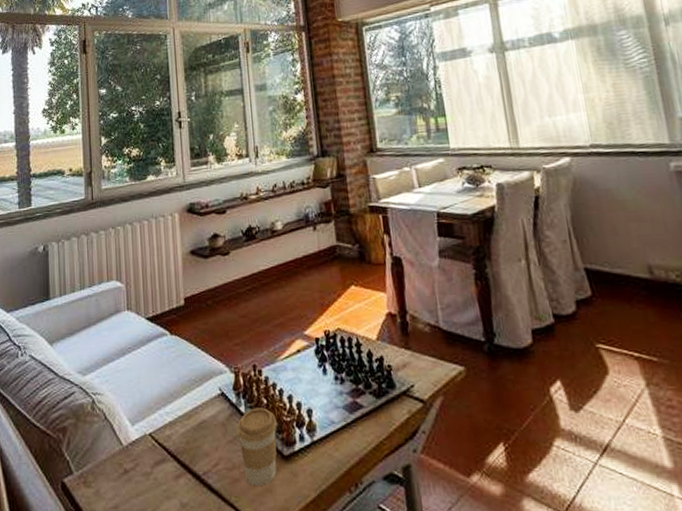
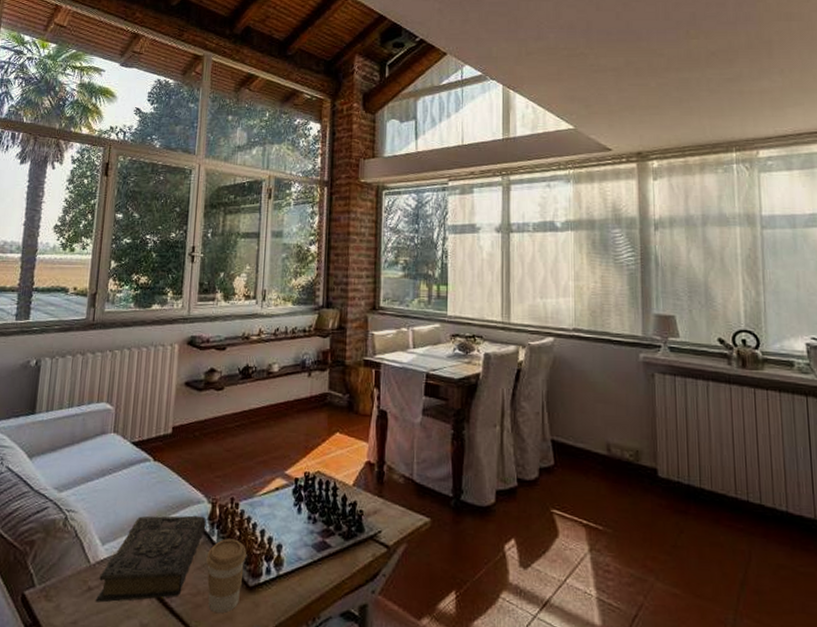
book: none [132,386,232,485] -> present [95,515,207,603]

